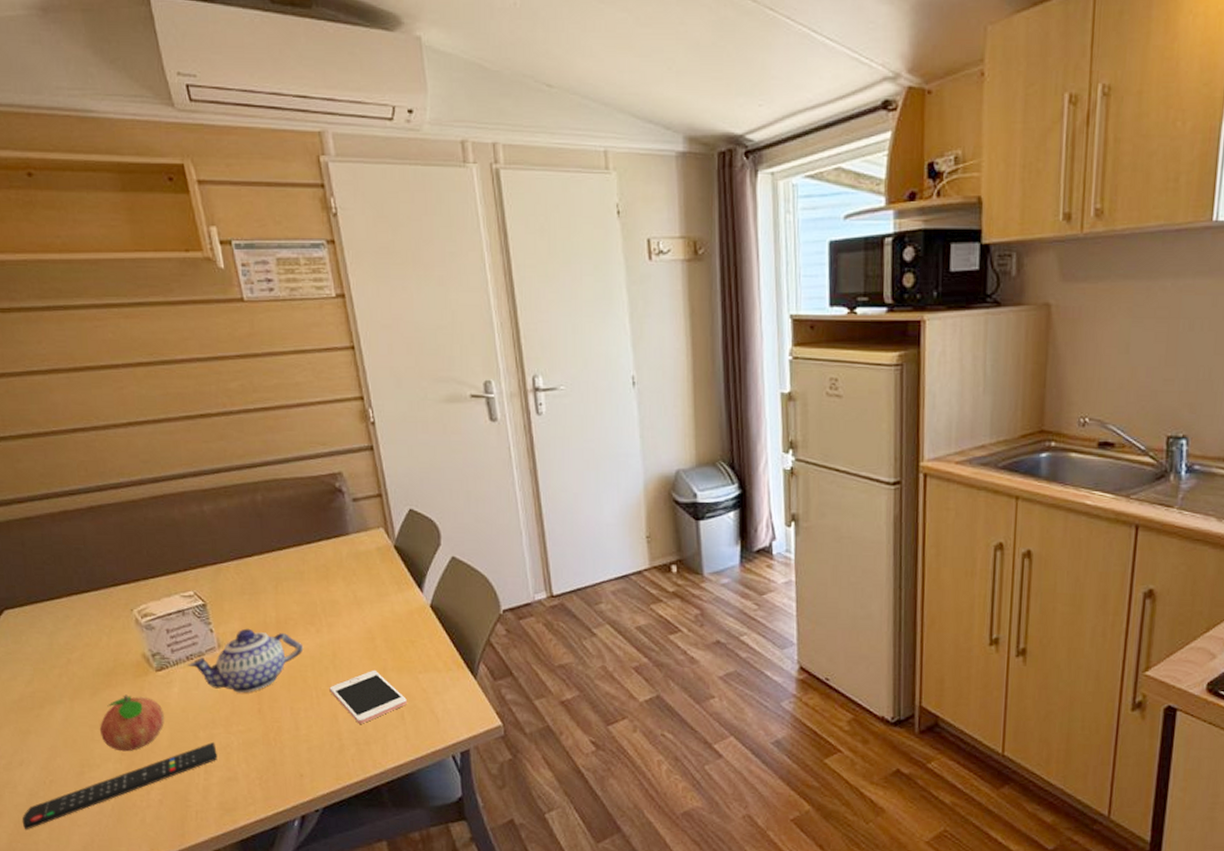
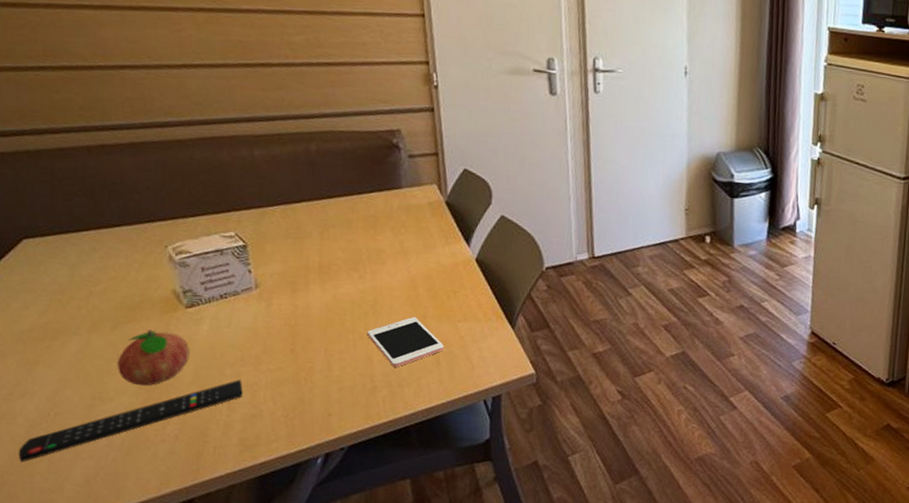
teapot: present [187,628,304,693] -> none [220,271,345,334]

